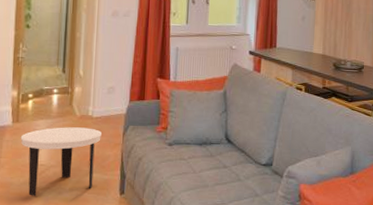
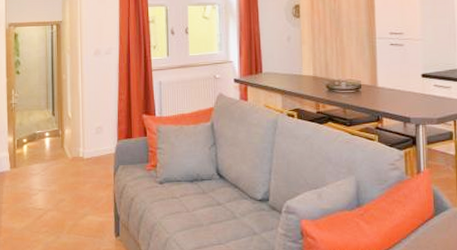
side table: present [20,127,102,196] -> none [18,169,93,241]

